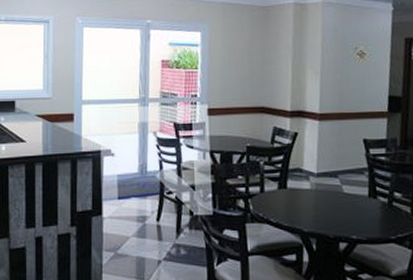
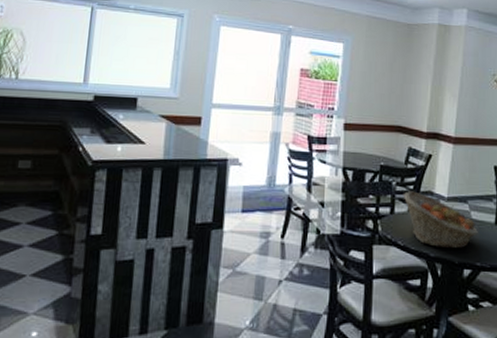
fruit basket: none [271,169,351,224] -> present [403,191,478,249]

